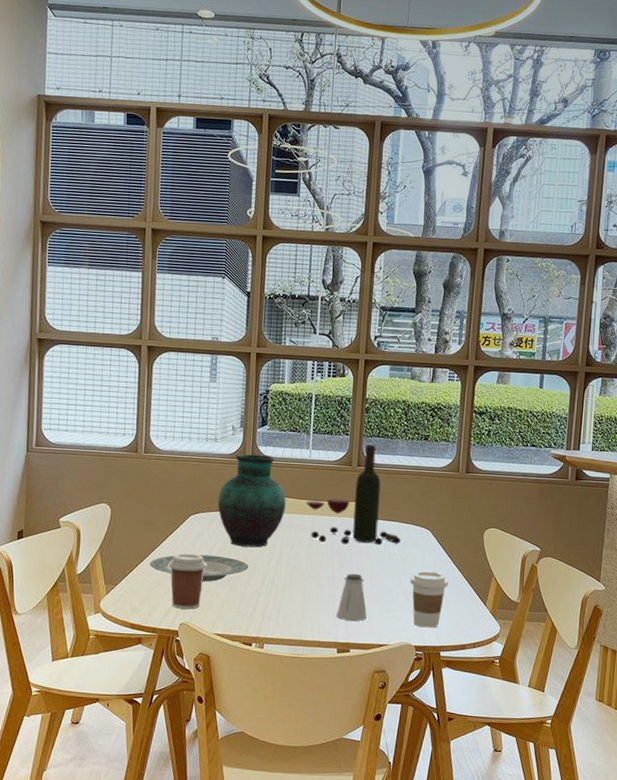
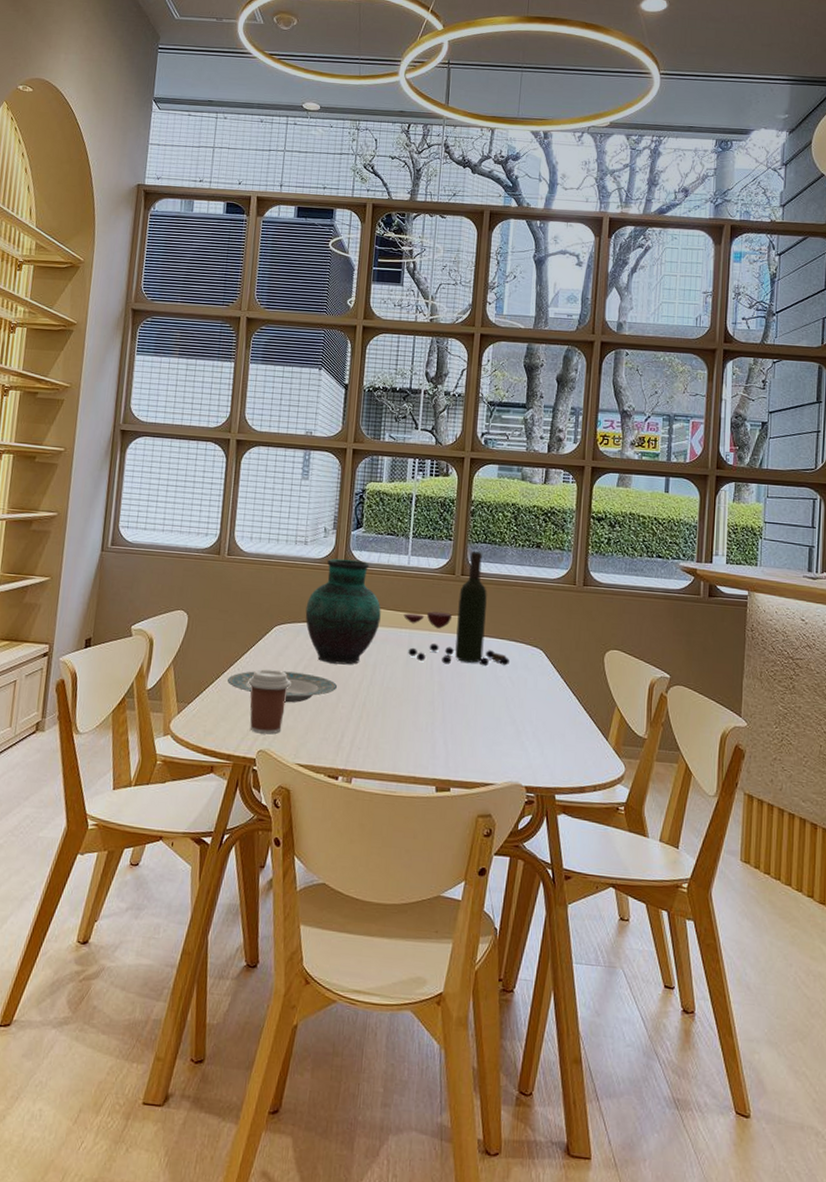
saltshaker: present [336,573,367,621] -> none [435,698,471,754]
coffee cup: present [410,570,448,628] -> none [520,697,564,766]

